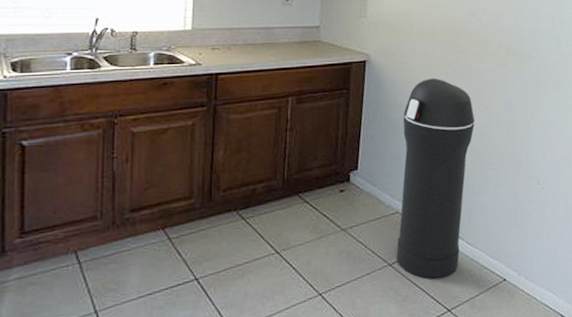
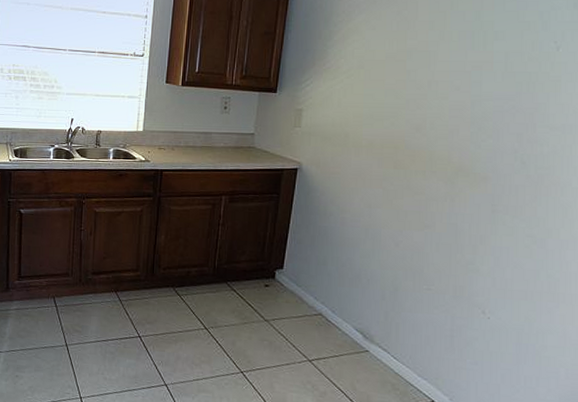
trash can: present [396,78,475,279] -> none [316,190,411,384]

